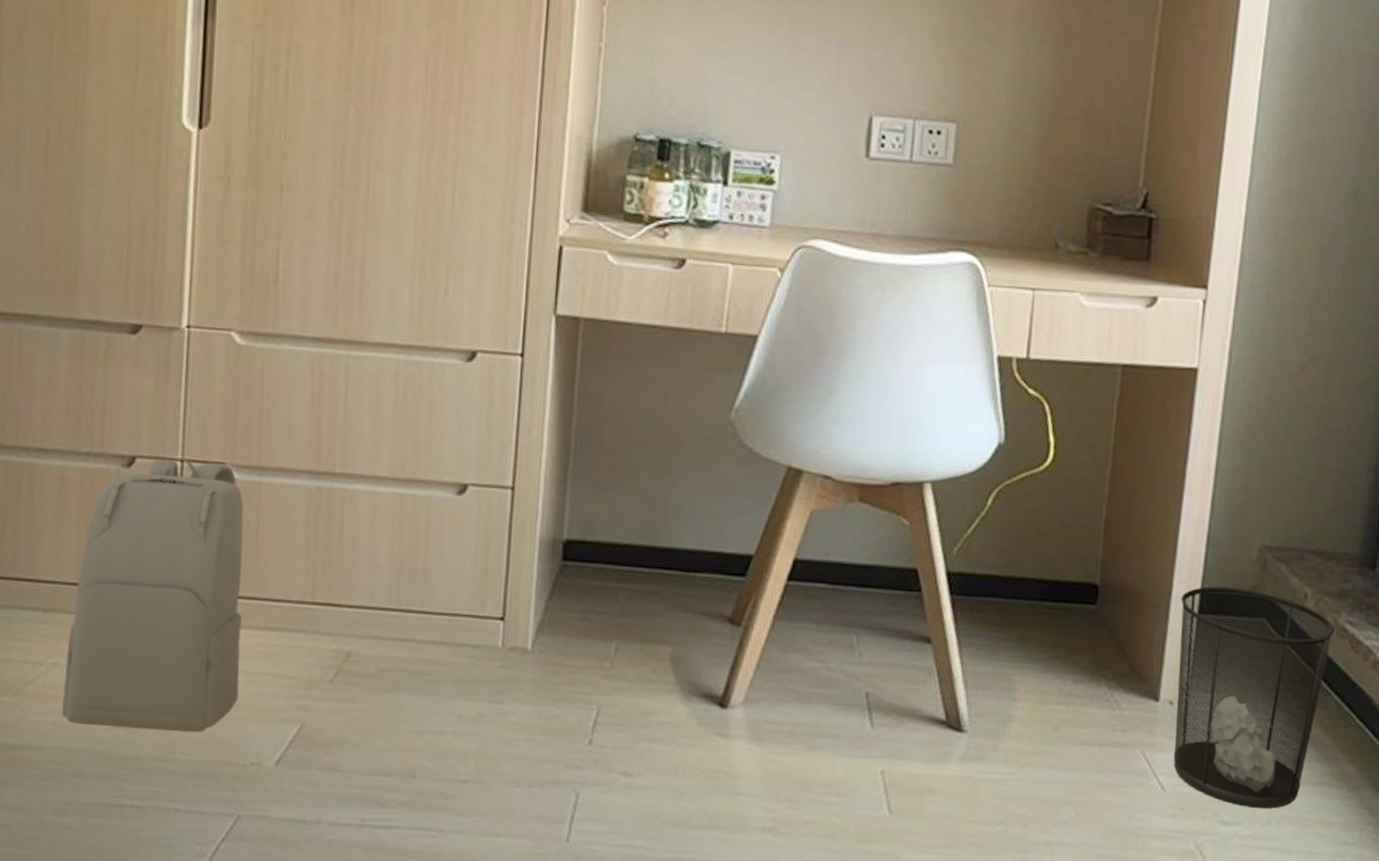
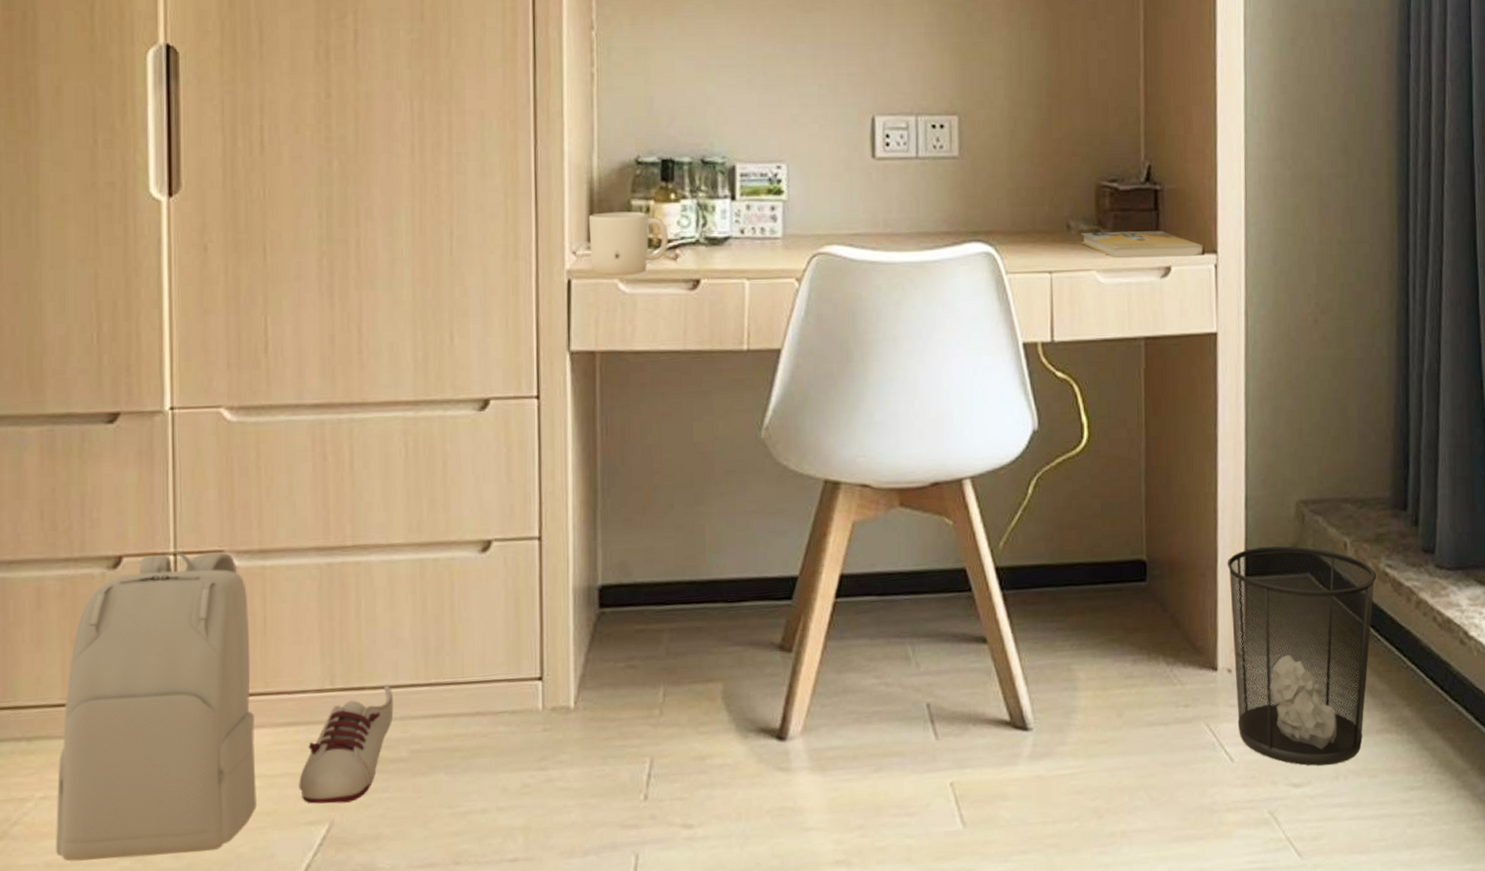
shoe: none [276,604,367,707] -> present [299,684,394,804]
mug: none [583,184,660,249] -> present [588,211,668,276]
book: none [1066,254,1196,290] -> present [1079,230,1206,259]

